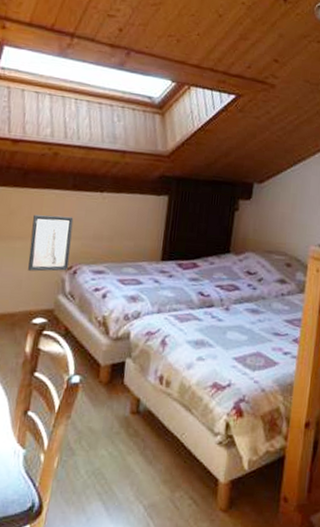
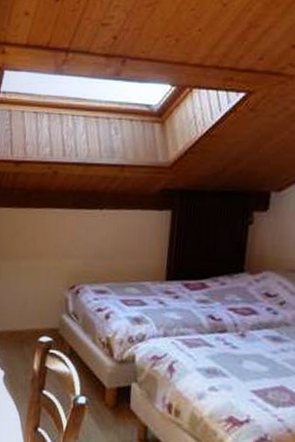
wall art: present [28,214,74,272] -> none [33,234,75,291]

